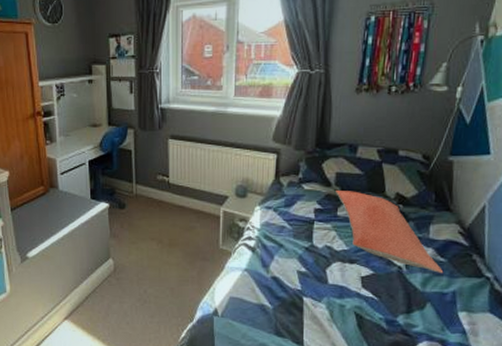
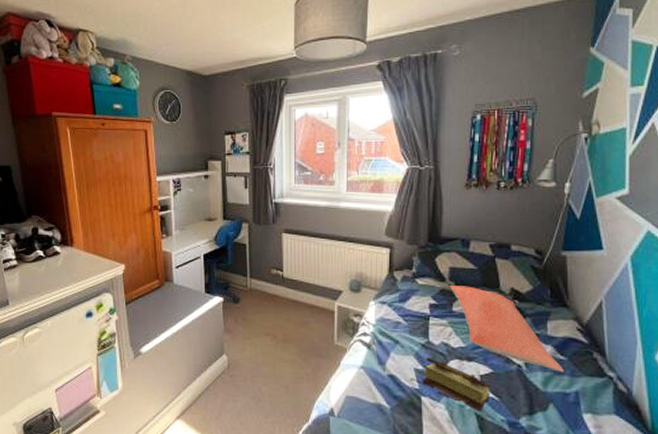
book: none [294,260,372,311] -> present [411,357,492,412]

